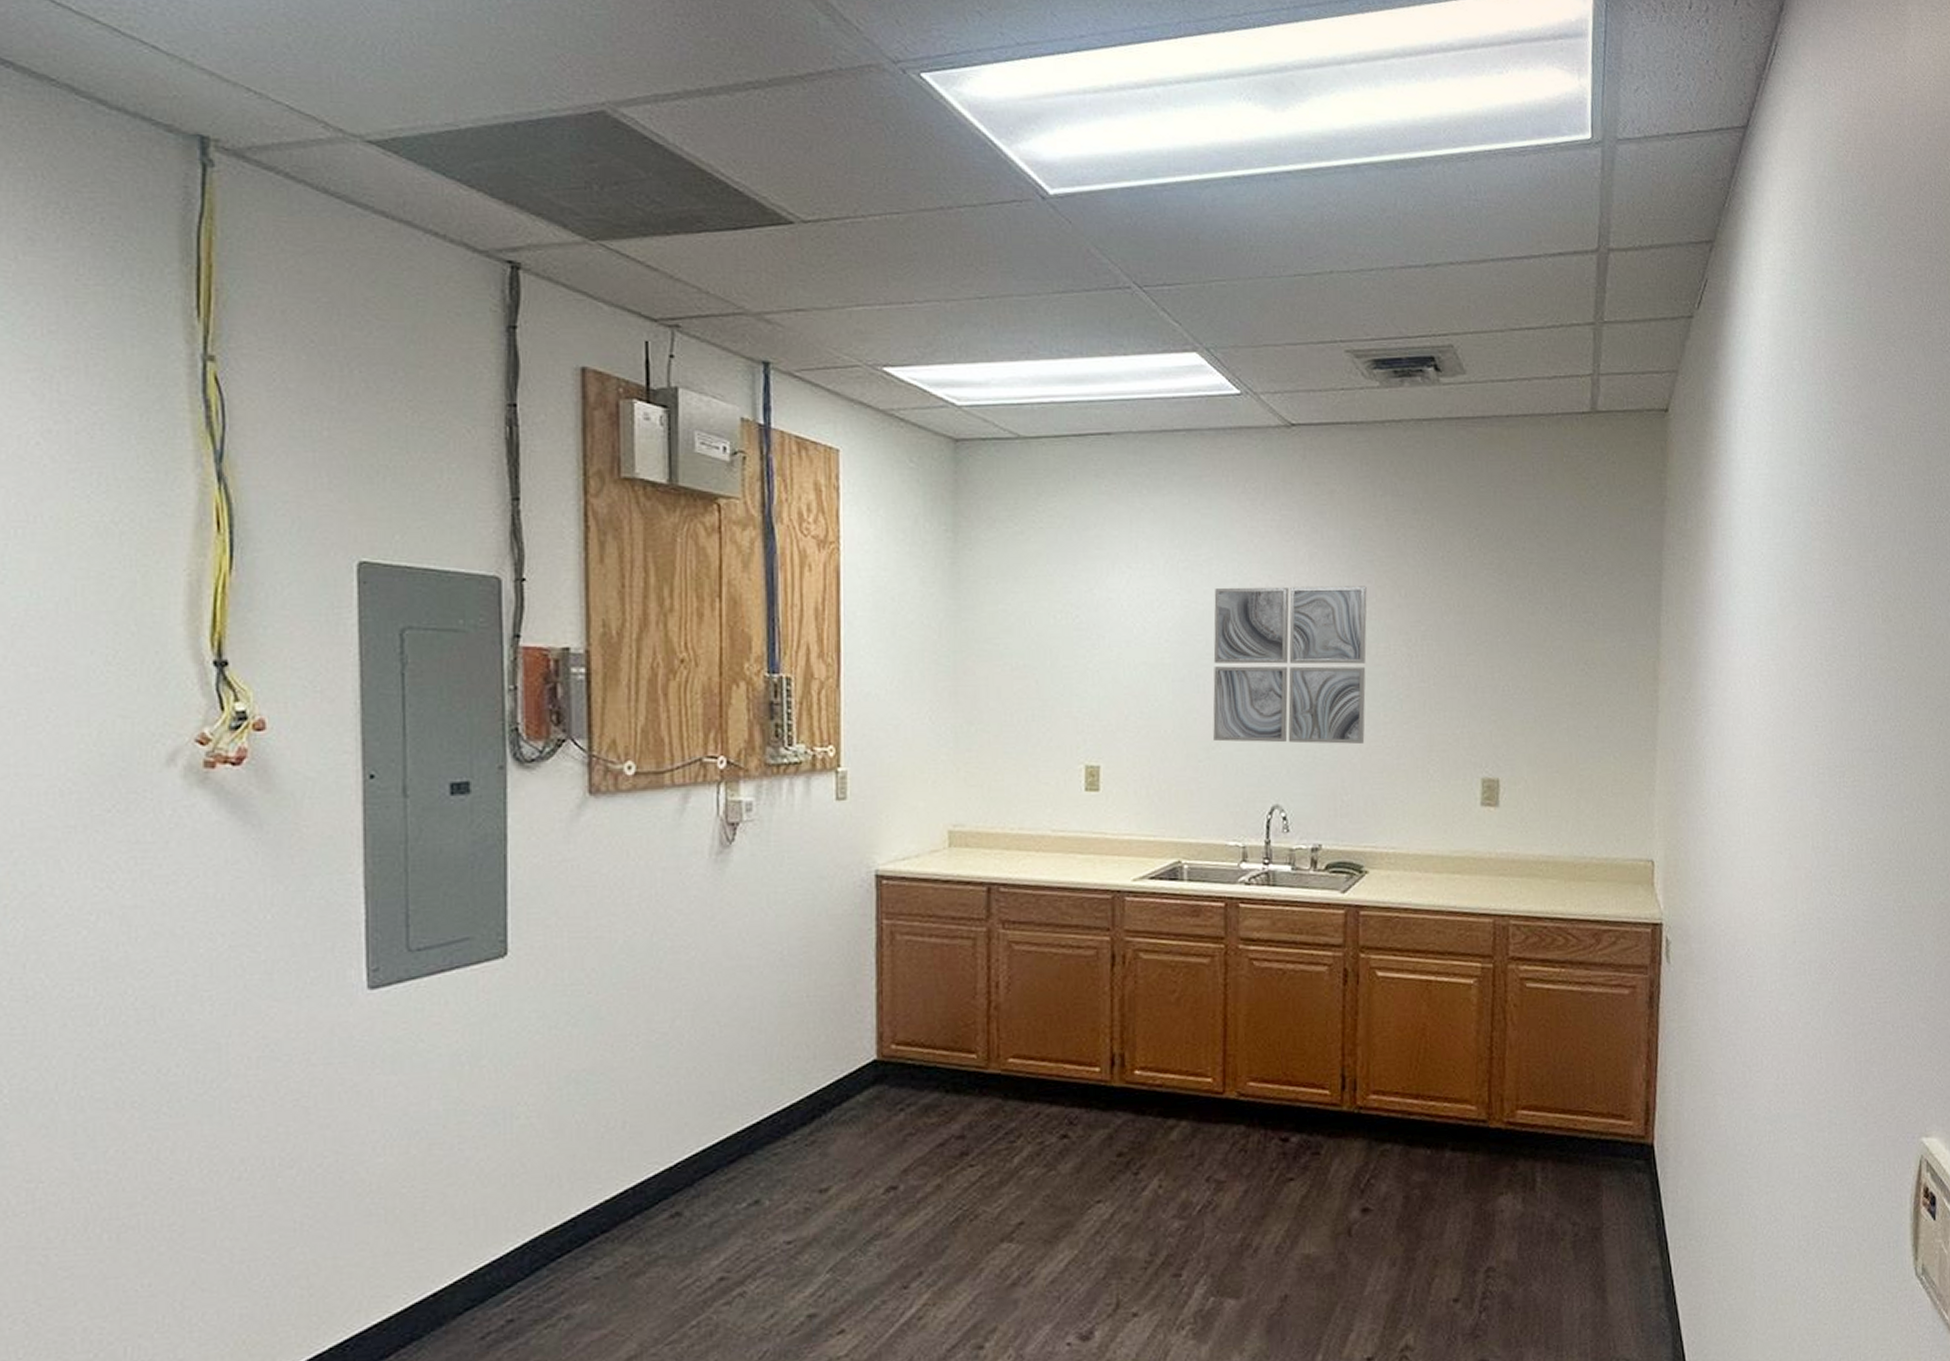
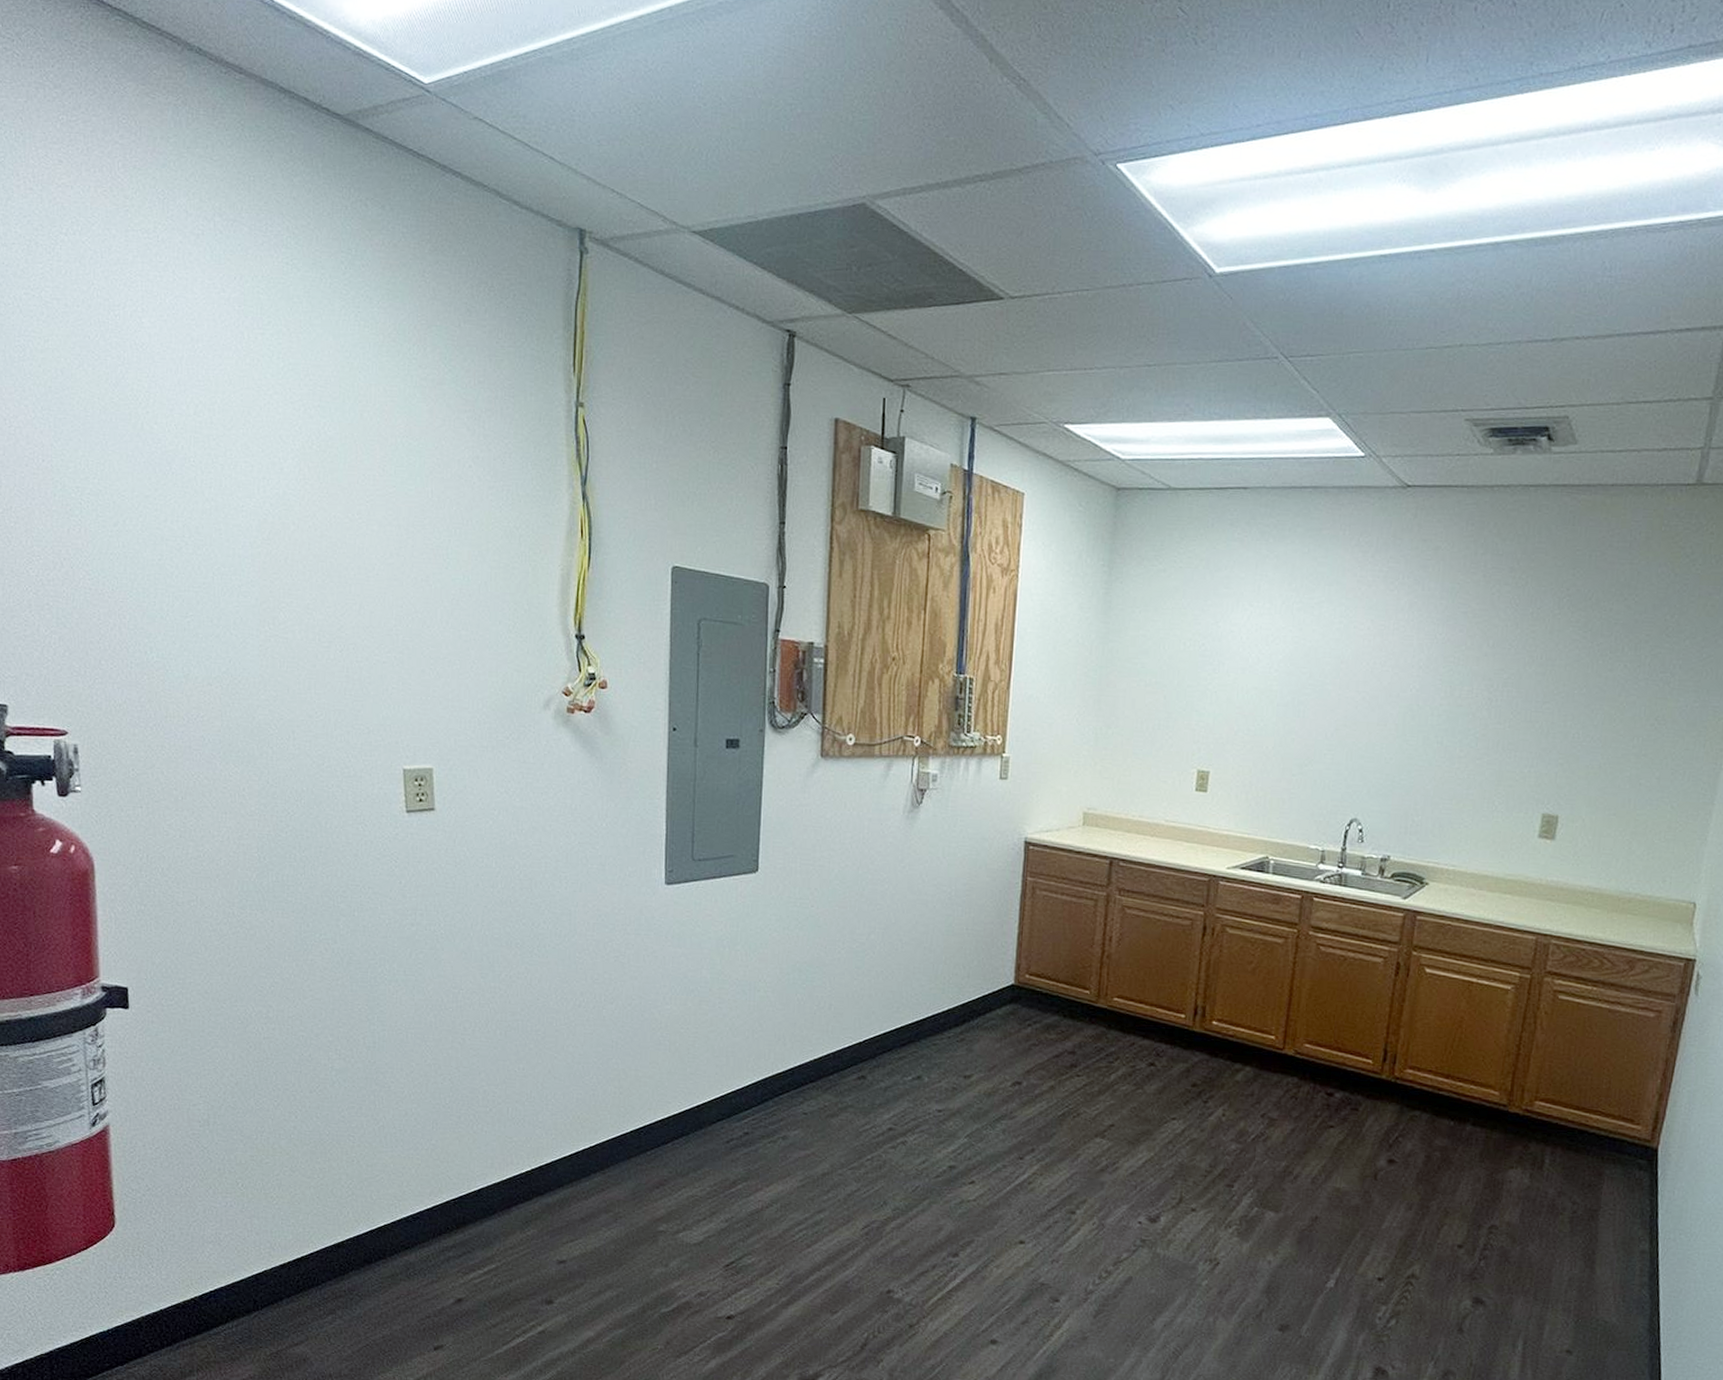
wall art: present [1213,586,1367,744] -> none [1307,628,1458,773]

